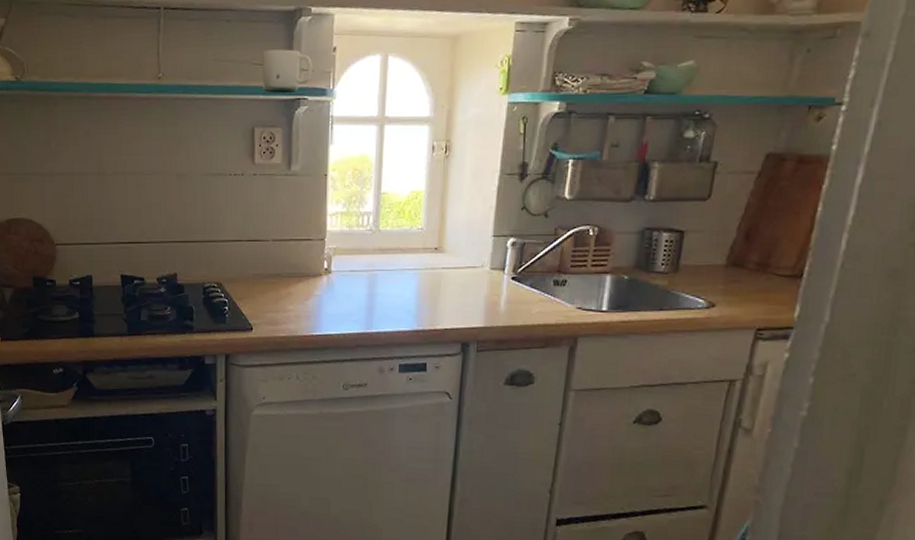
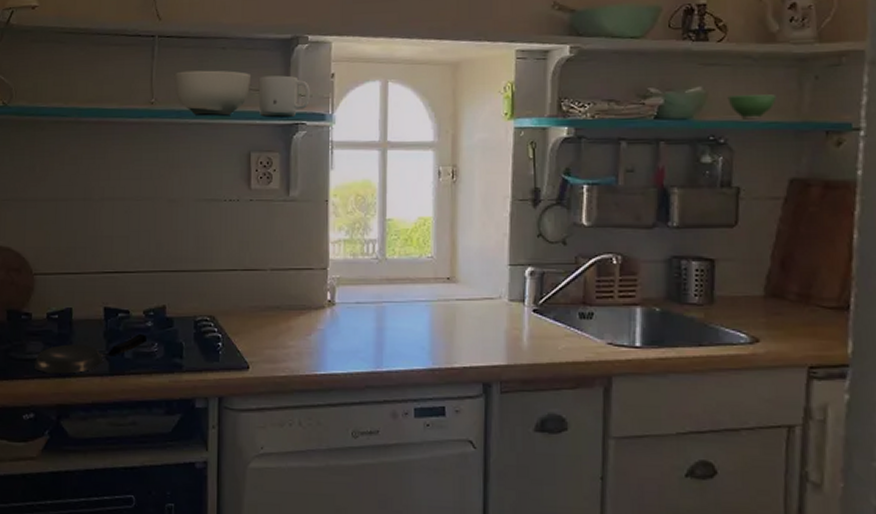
frying pan: none [60,299,160,334] -> present [34,334,146,374]
bowl: none [180,44,256,91] -> present [174,70,252,116]
bowl: none [718,68,766,94] -> present [727,94,777,120]

